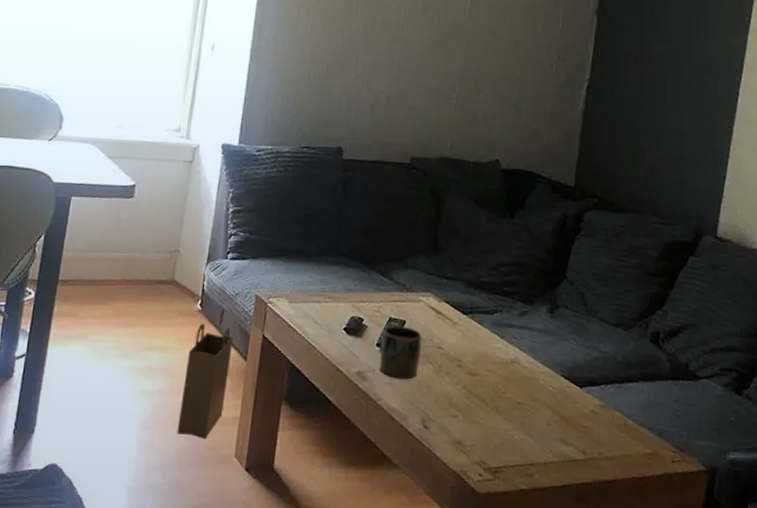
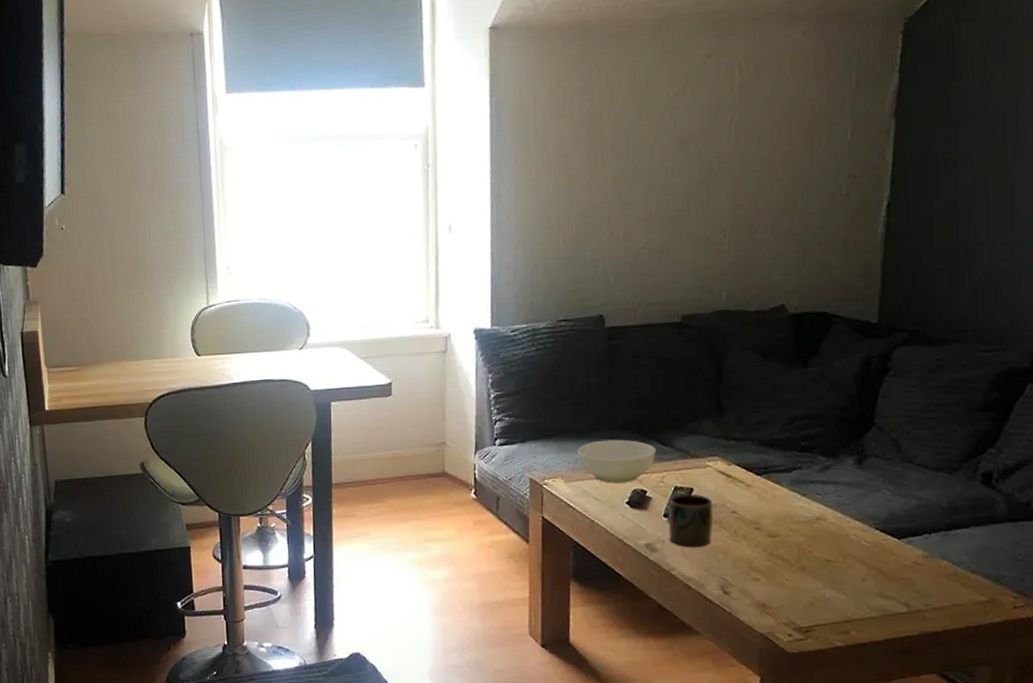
shopping bag: present [177,323,233,439] -> none [468,511,513,620]
bowl: none [304,265,377,309] -> present [578,439,657,483]

